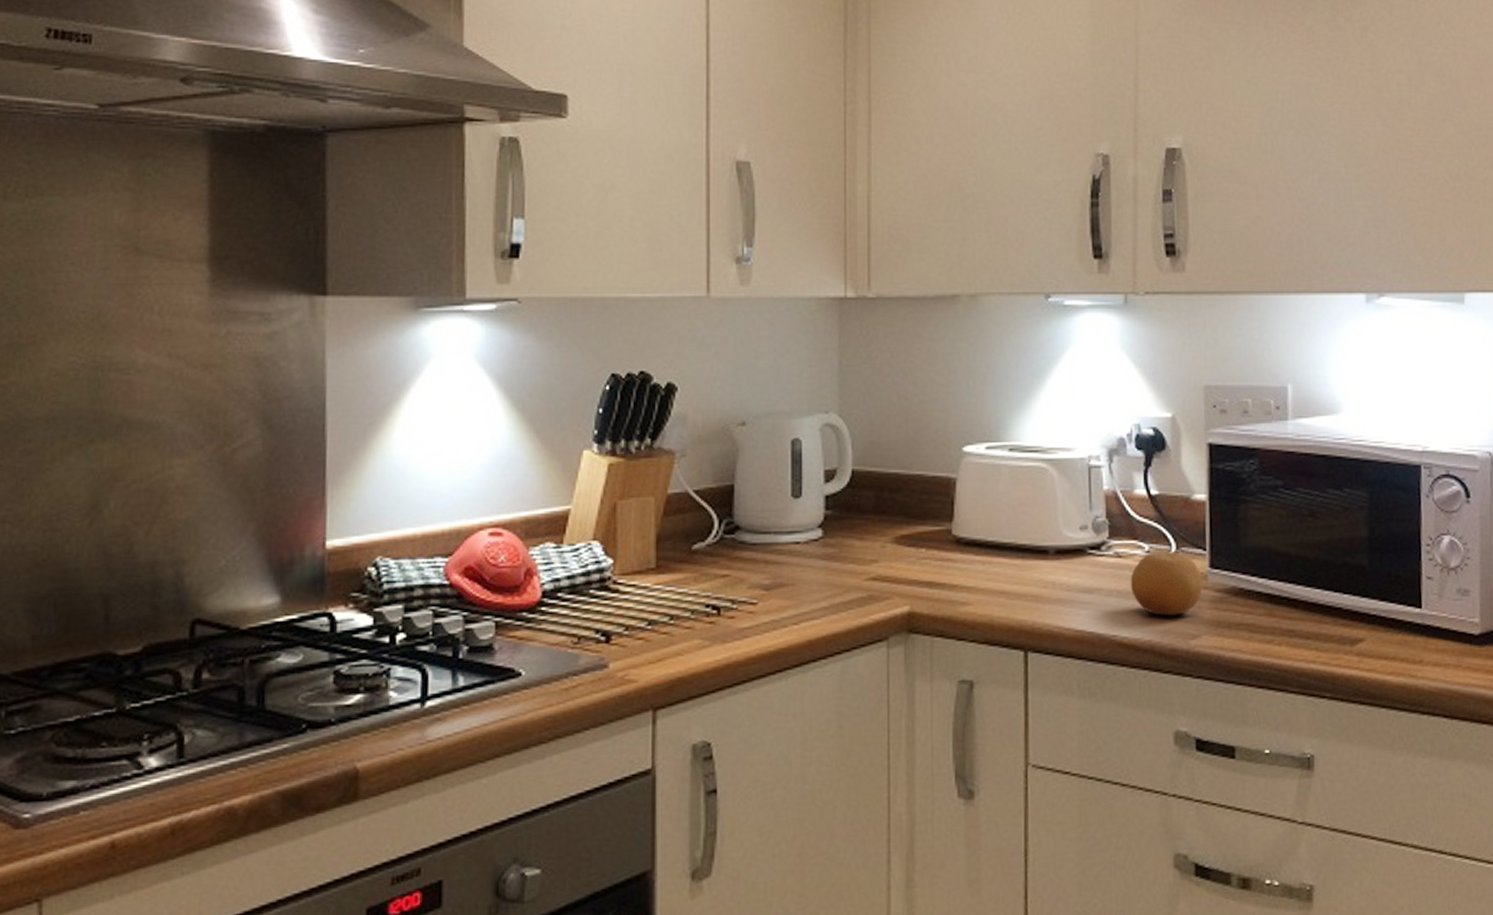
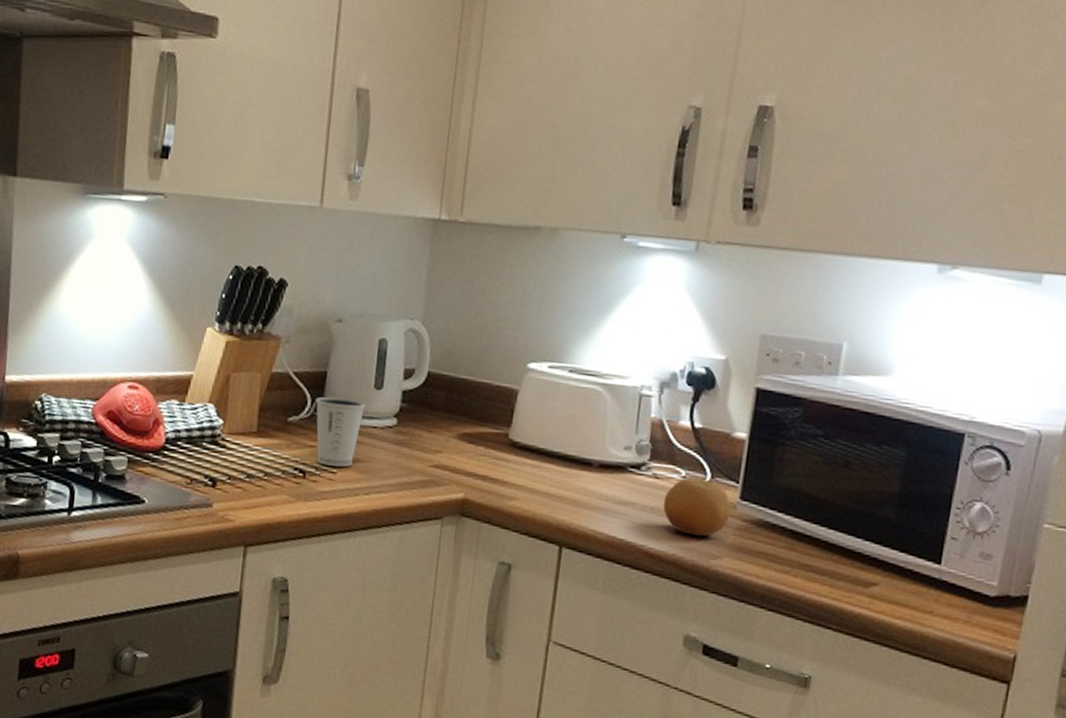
dixie cup: none [724,513,784,596] -> present [315,396,366,467]

